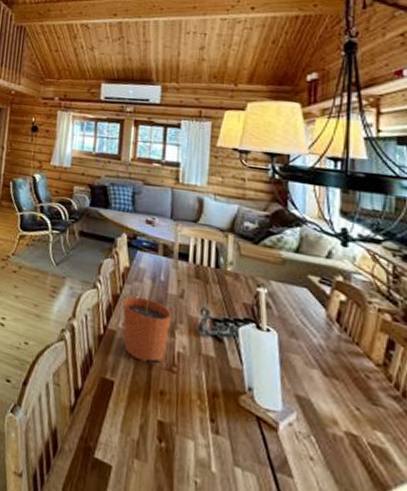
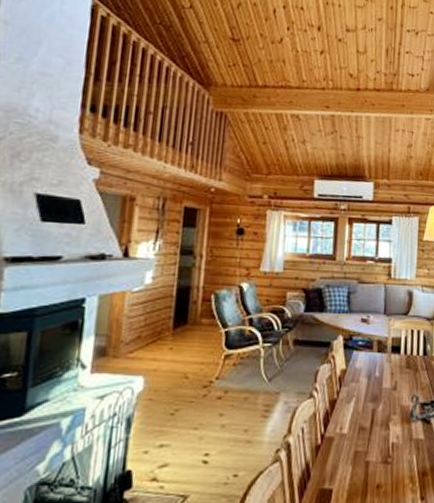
plant pot: present [122,284,172,362] -> none [340,382,387,461]

